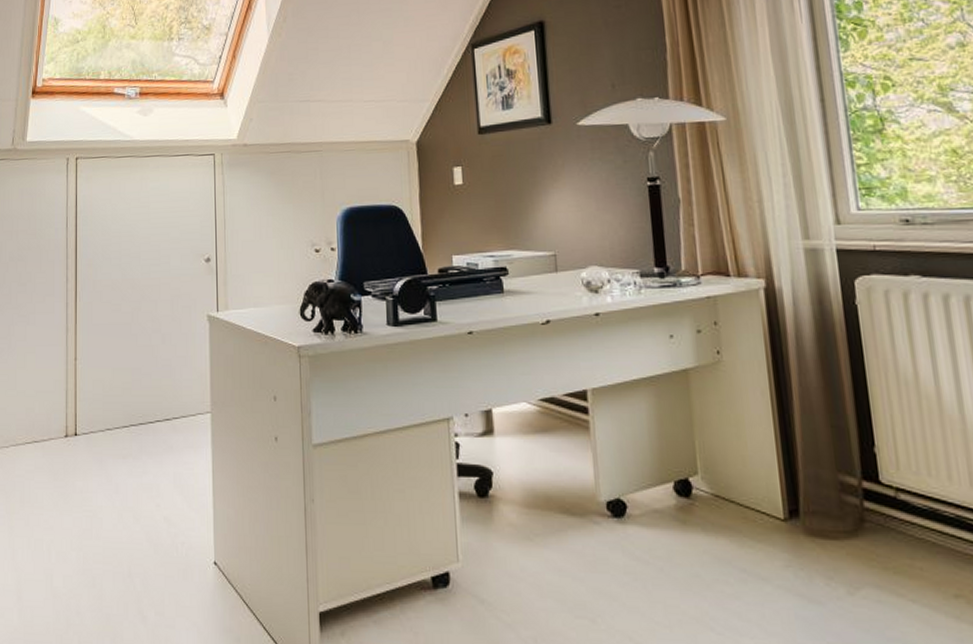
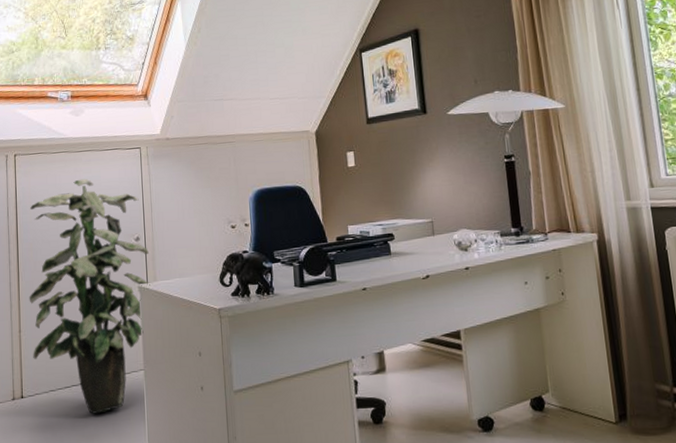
indoor plant: none [86,187,221,460] -> present [29,178,150,414]

